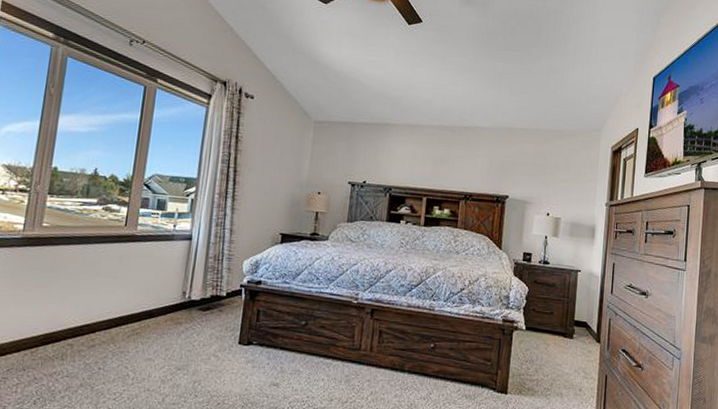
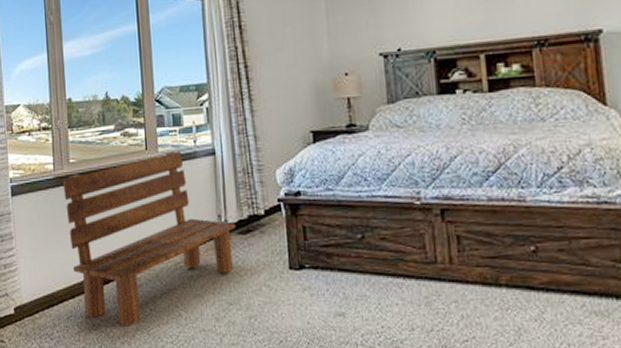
bench: none [23,231,198,382] -> present [63,150,236,326]

